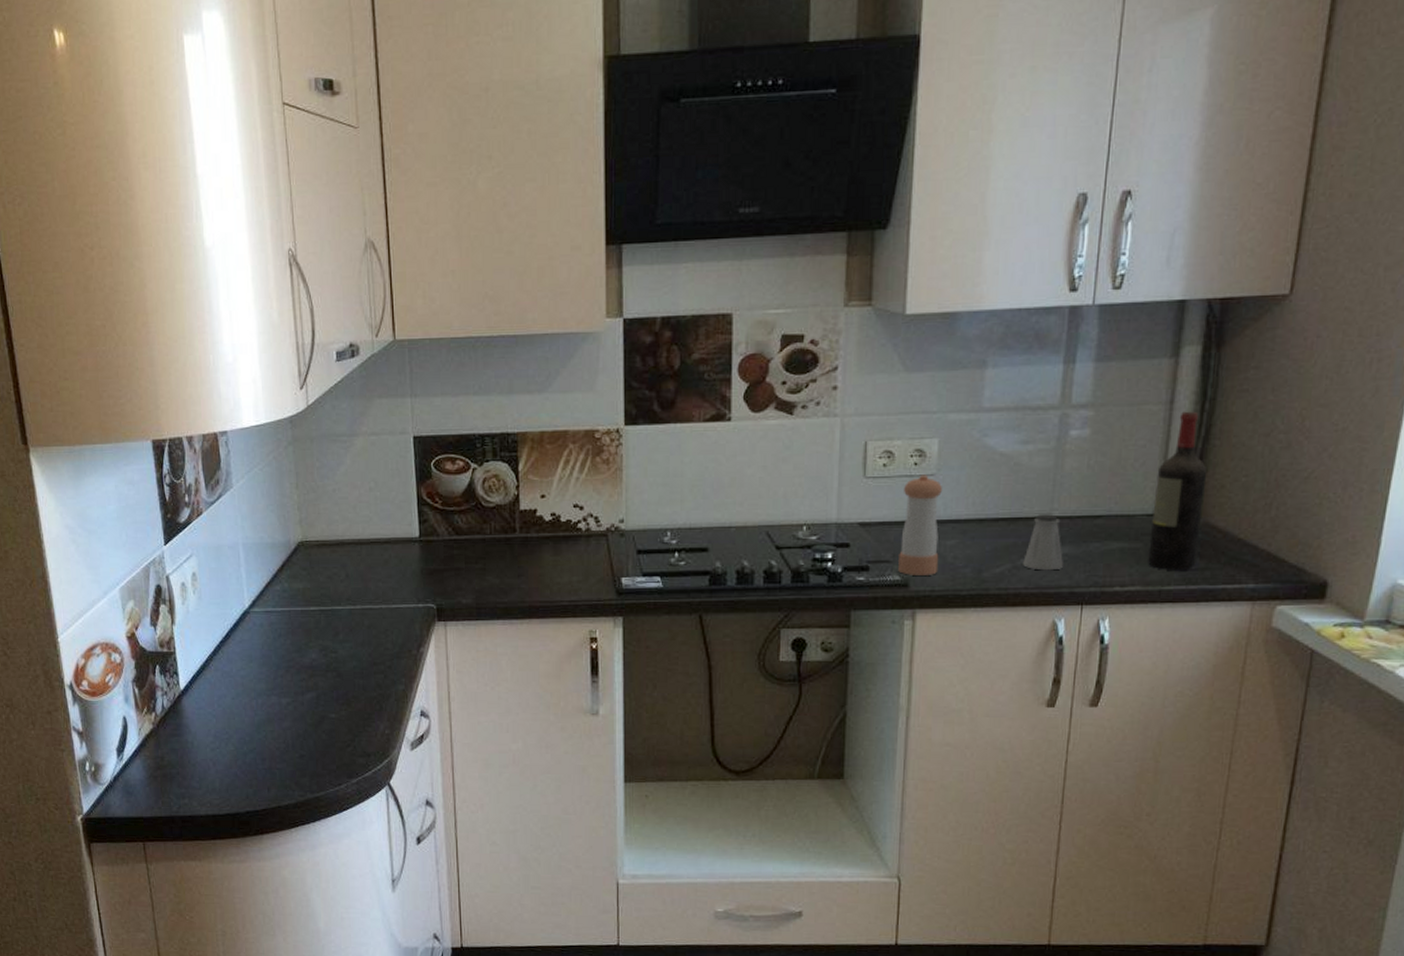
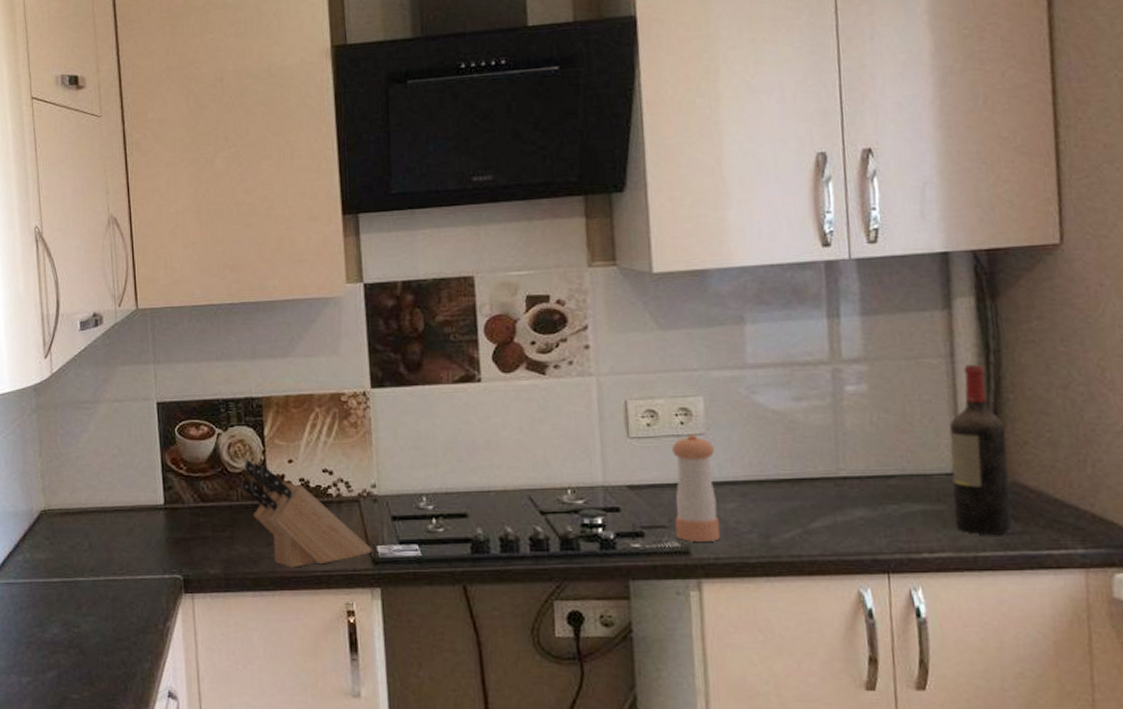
knife block: none [494,494,617,598] -> present [241,459,372,568]
saltshaker: present [1023,514,1064,571] -> none [814,474,861,536]

